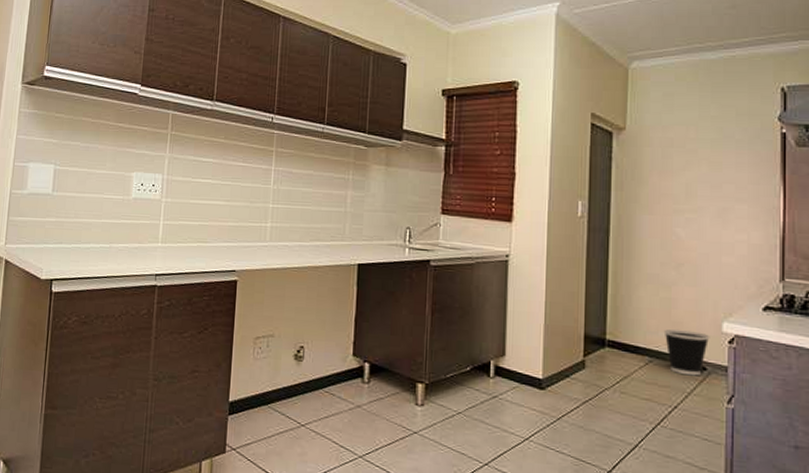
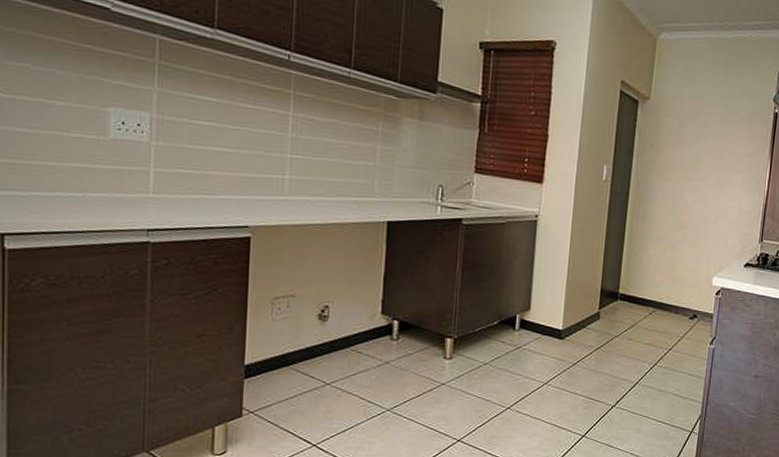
wastebasket: present [663,329,710,376] -> none [666,284,702,323]

